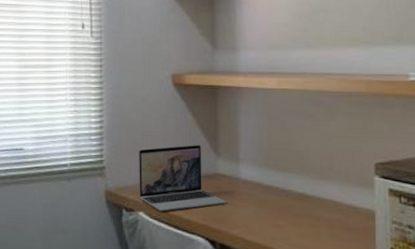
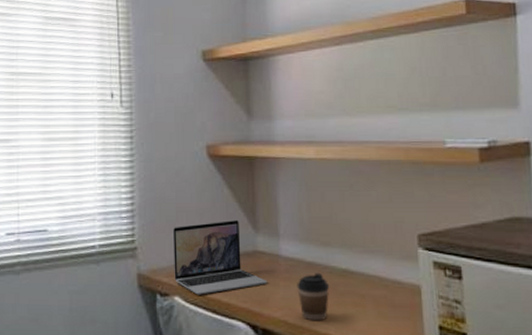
coffee cup: none [254,195,286,240] -> present [297,272,330,321]

